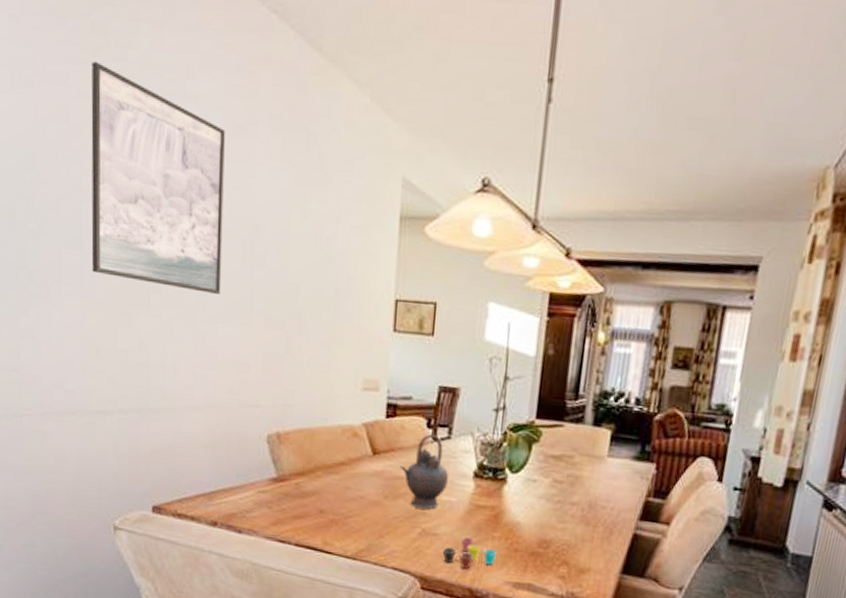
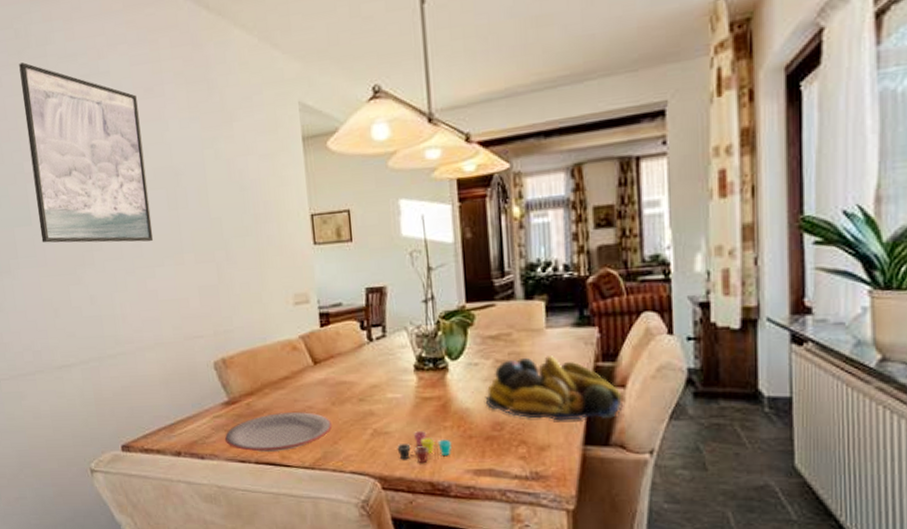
plate: none [267,497,382,537] -> present [225,412,333,452]
teapot: present [400,433,449,509] -> none [341,335,391,410]
fruit bowl: none [537,481,665,552] -> present [486,356,622,421]

